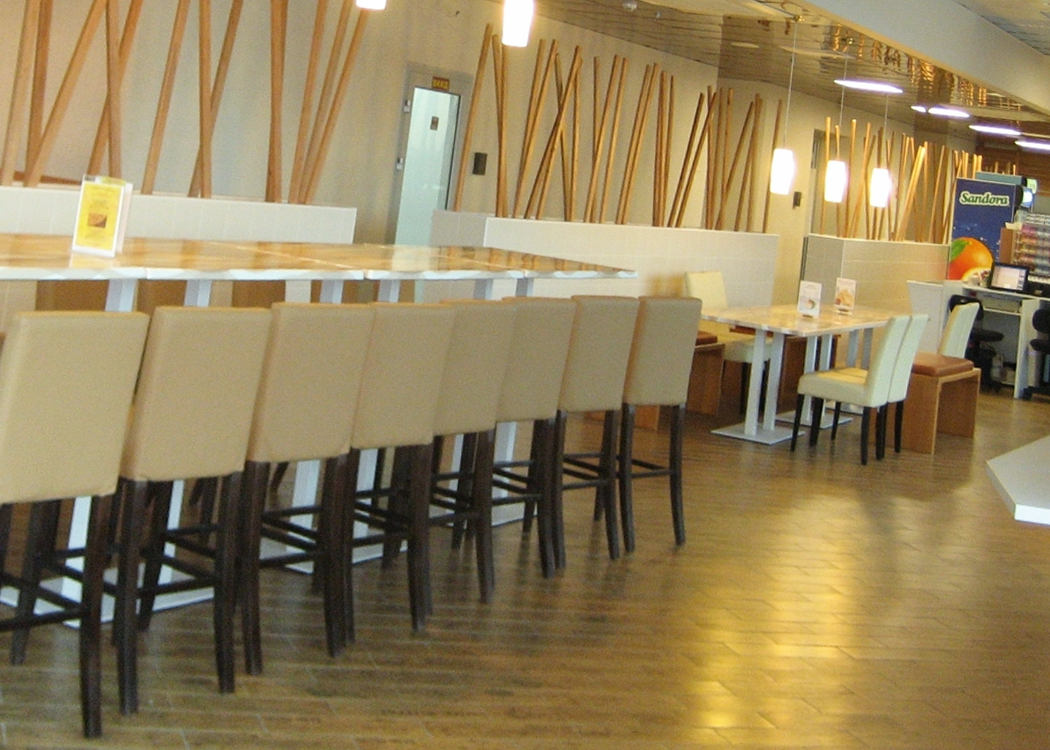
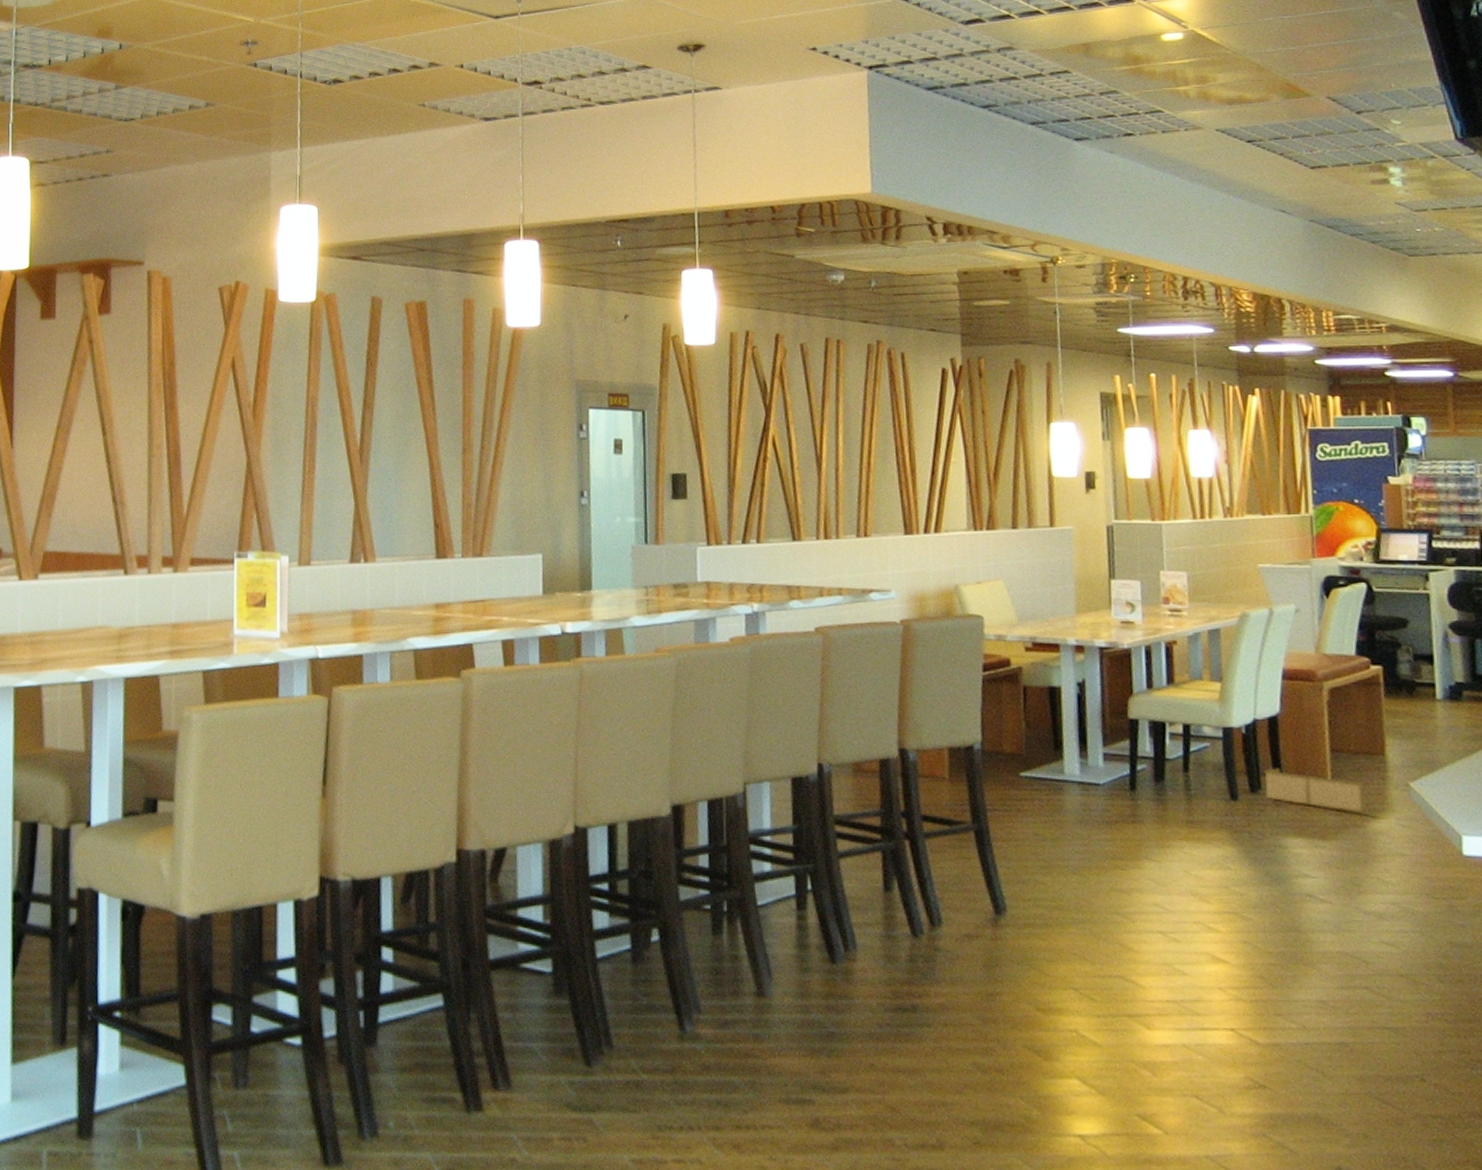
cardboard box: none [886,442,956,482] -> present [1264,768,1365,813]

